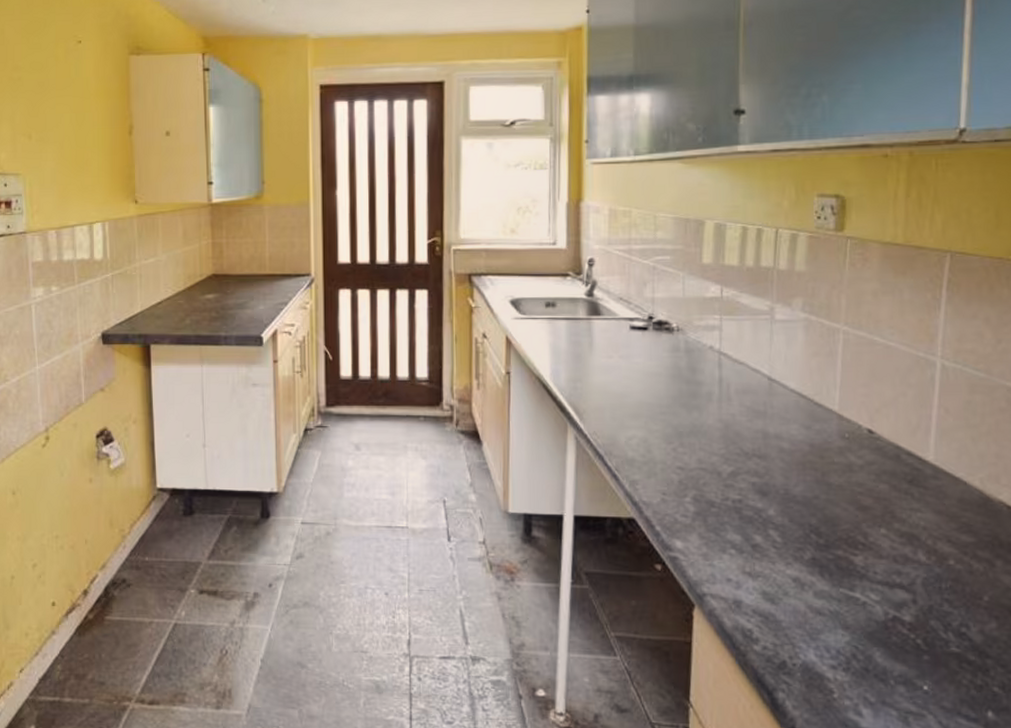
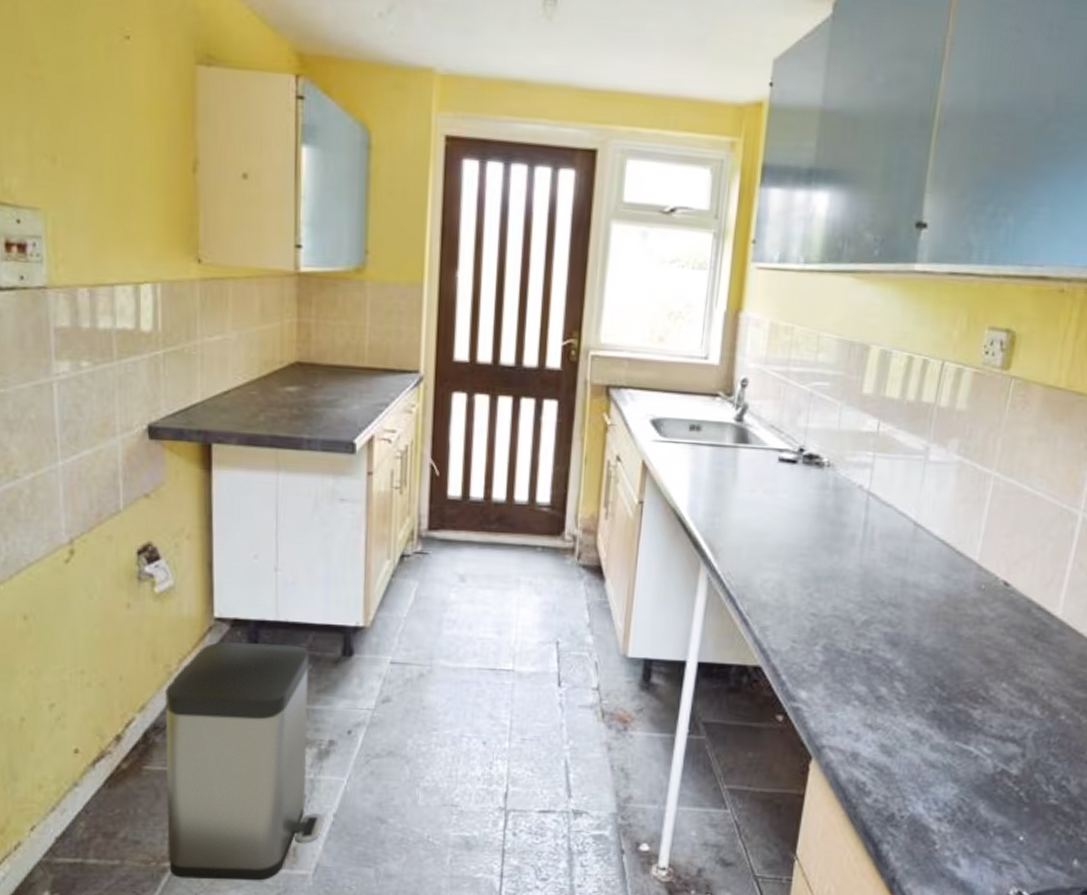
pedal bin: none [120,509,253,720] -> present [164,642,325,881]

